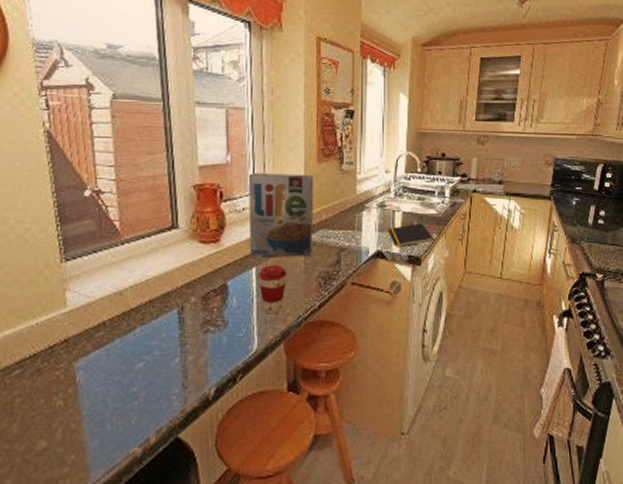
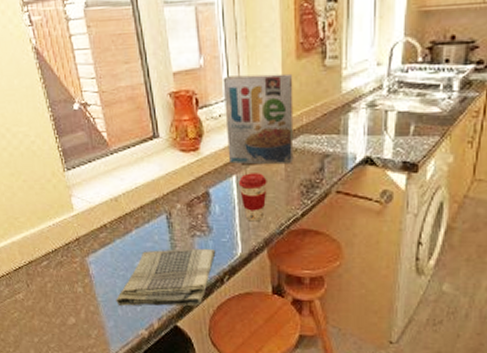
dish towel: none [105,345,230,419] -> present [116,249,216,306]
notepad: present [388,223,434,247] -> none [379,124,435,152]

